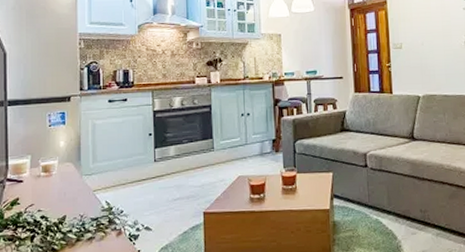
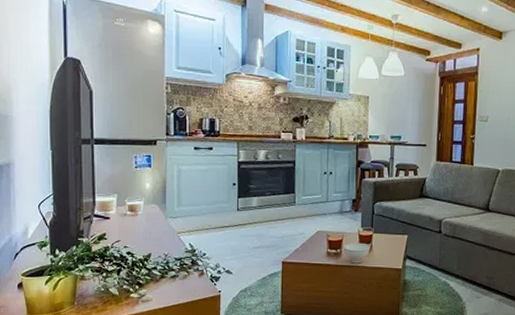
bowl: none [267,184,296,208] -> present [344,242,371,264]

